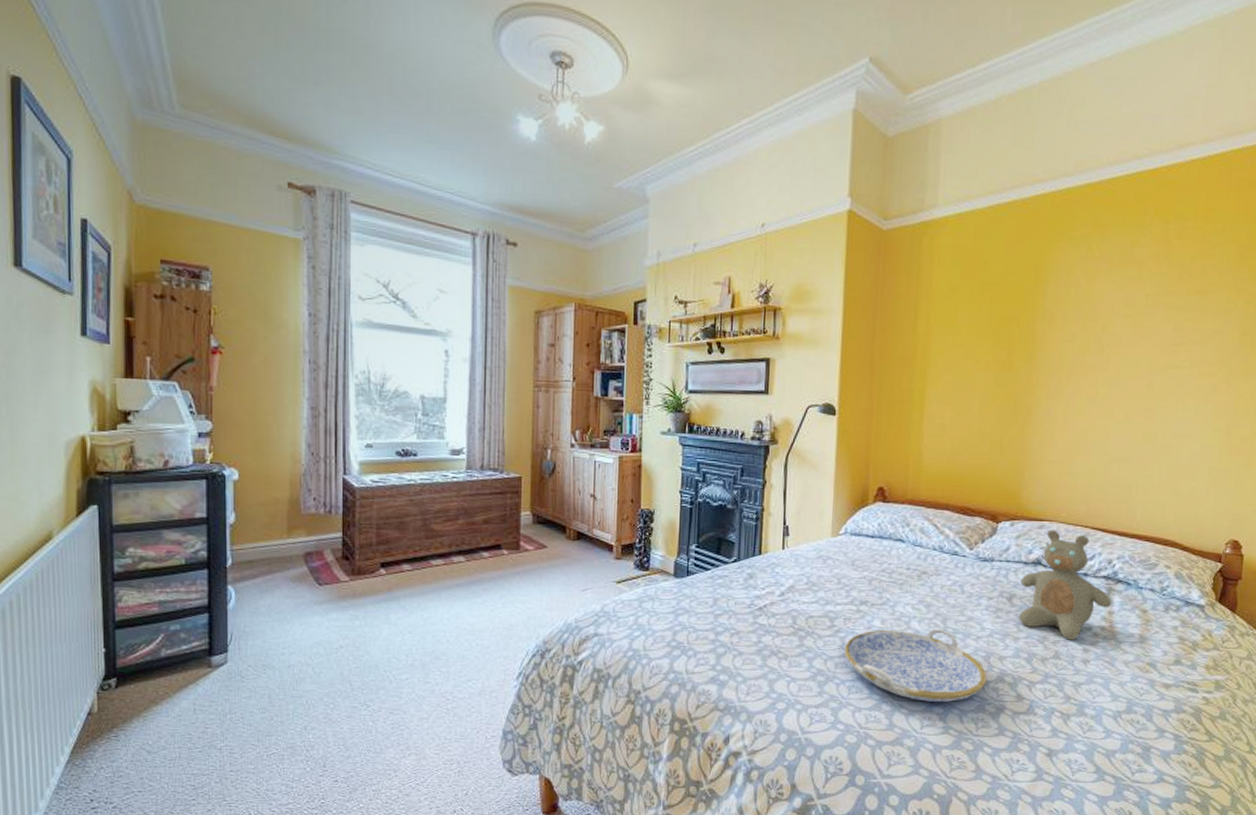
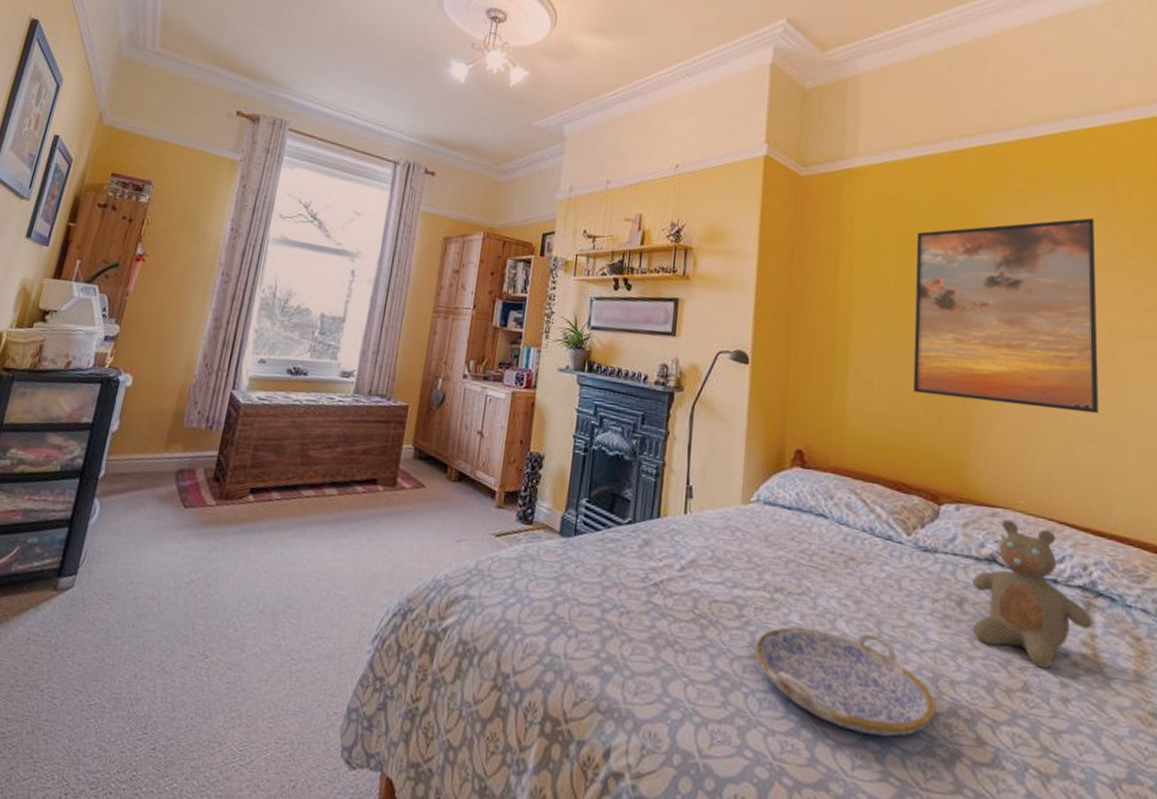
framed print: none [979,259,1147,437] -> present [912,218,1098,414]

